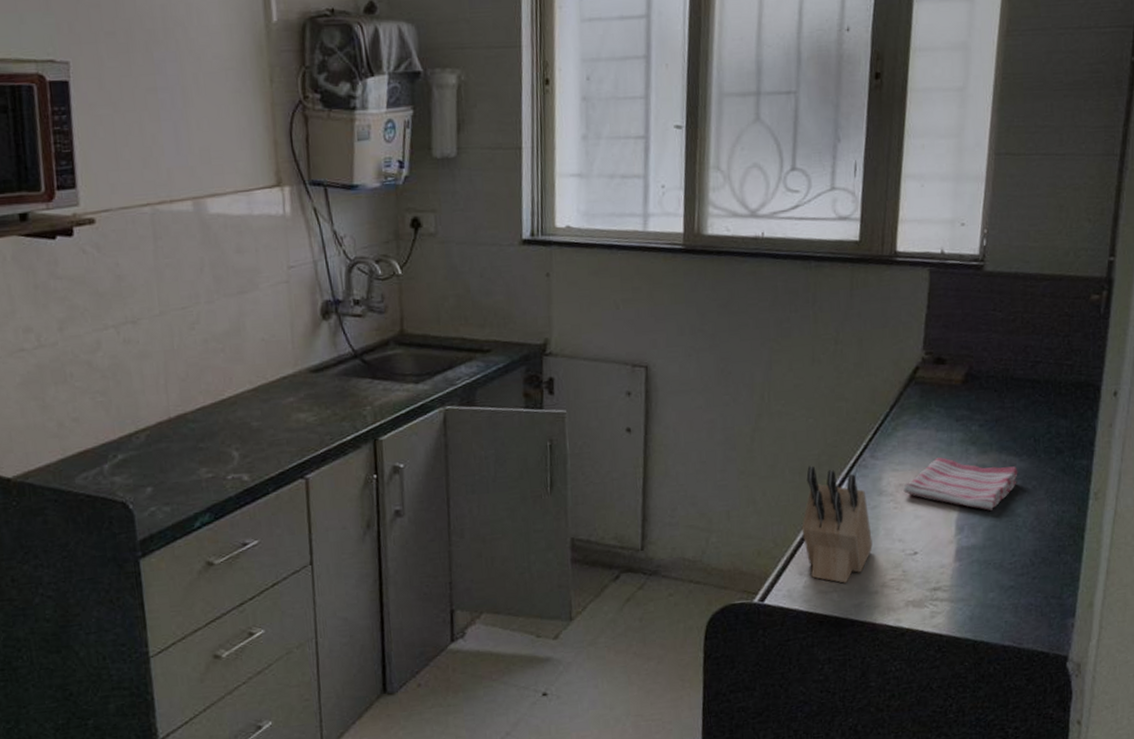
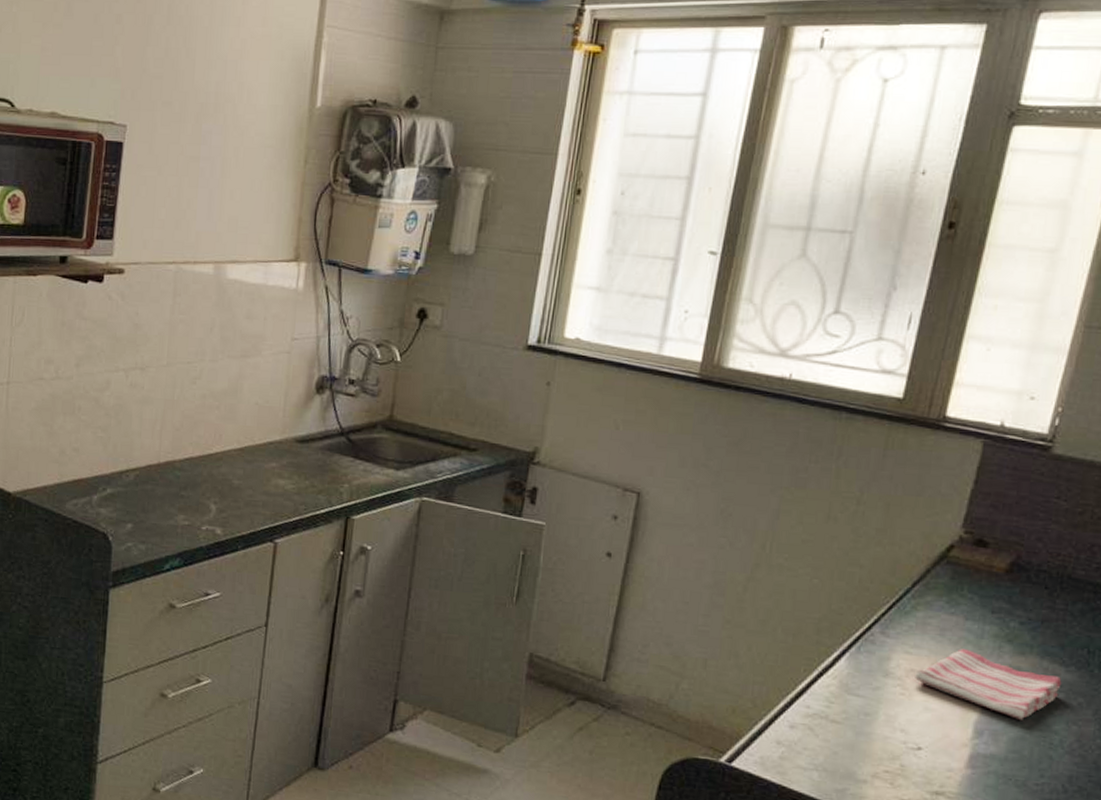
knife block: present [801,465,873,583] -> none [787,629,869,764]

